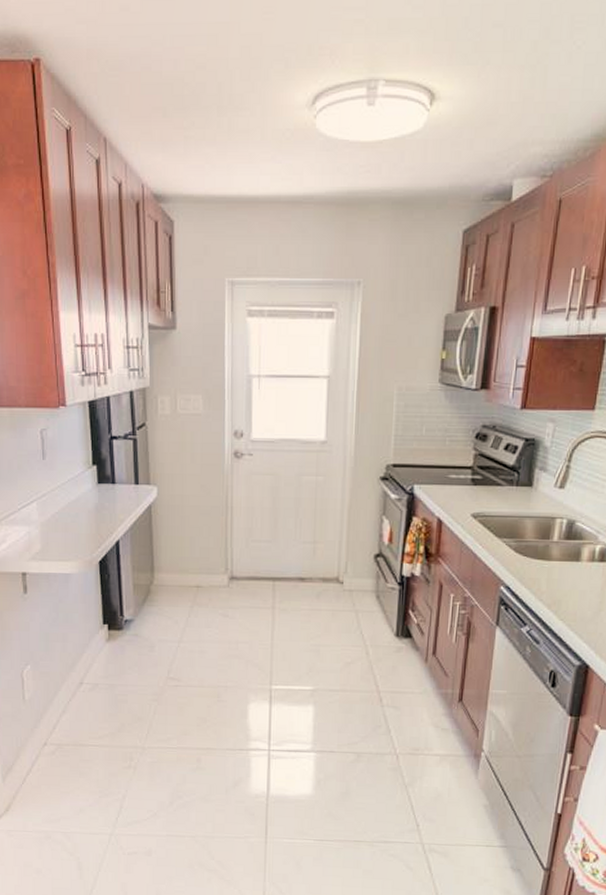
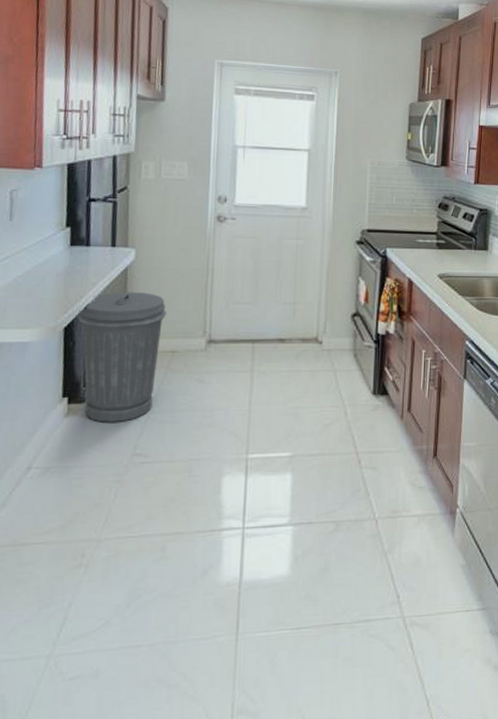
trash can: none [109,528,190,649] -> present [77,292,167,422]

